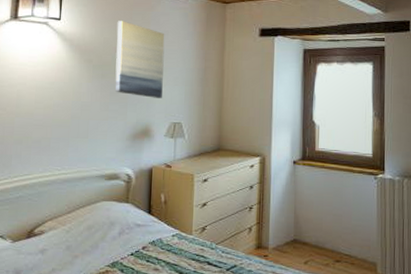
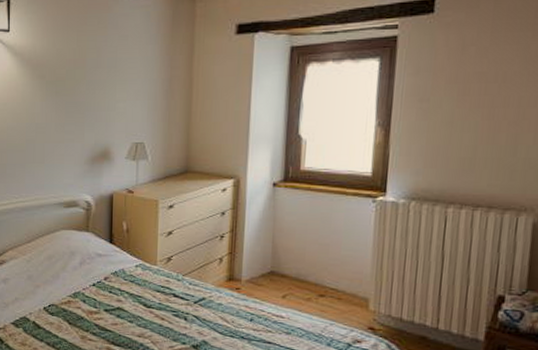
wall art: present [115,21,165,98] -> none [70,27,124,116]

